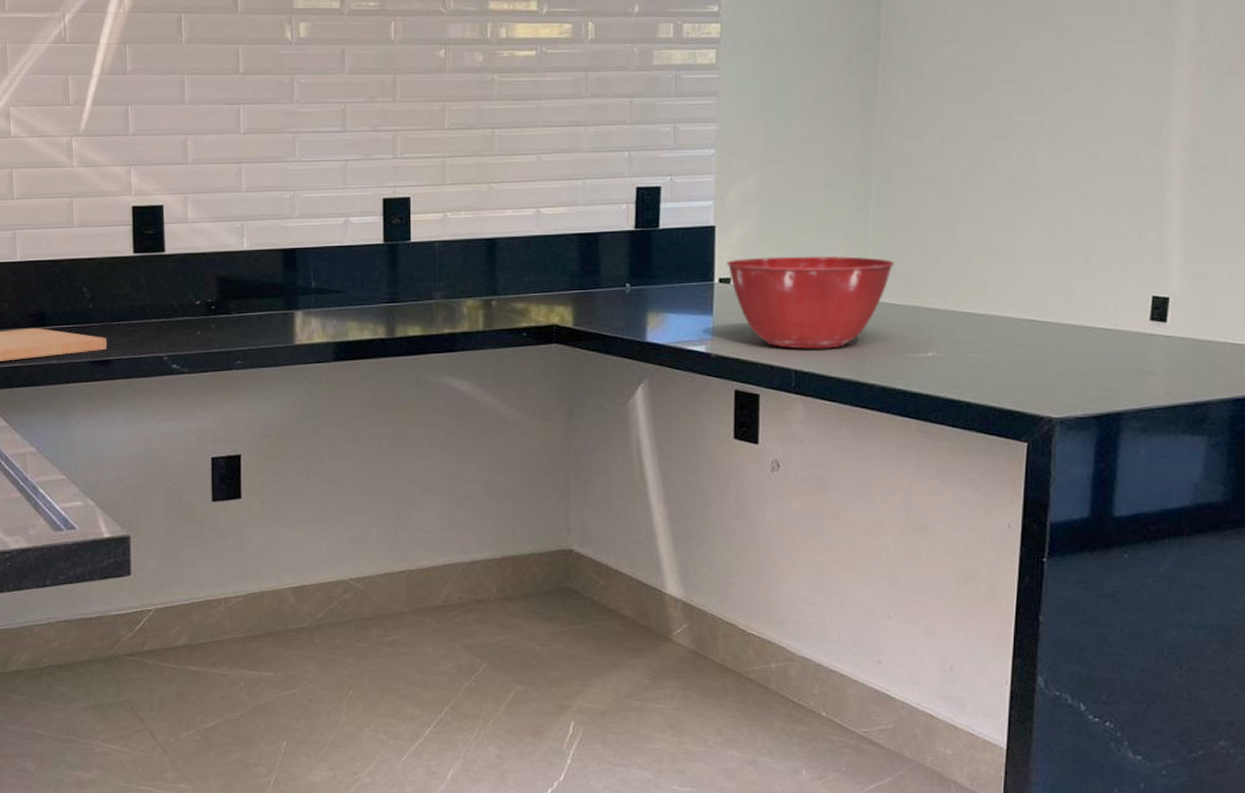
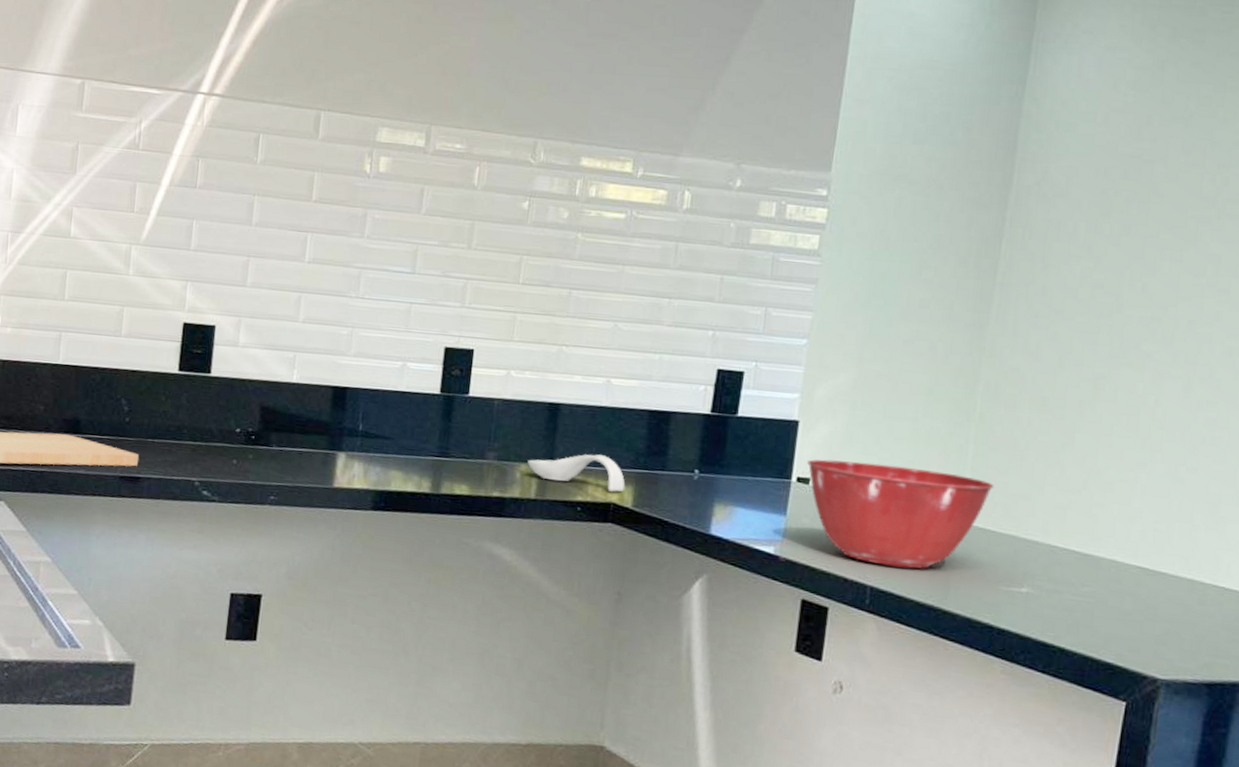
spoon rest: none [472,281,565,314] -> present [527,454,626,492]

